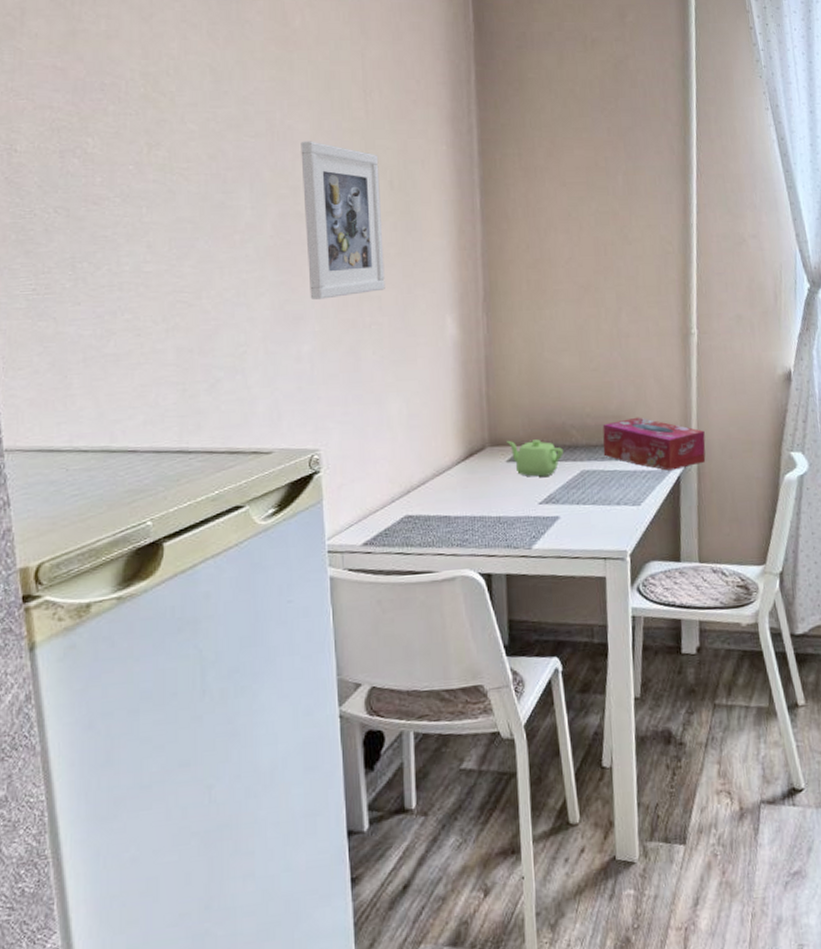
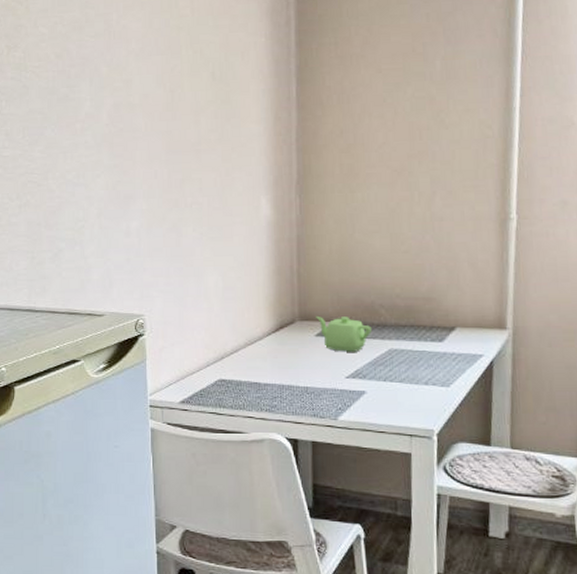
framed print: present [300,141,385,299] -> none [133,38,205,181]
tissue box: present [602,417,706,471] -> none [412,300,522,354]

